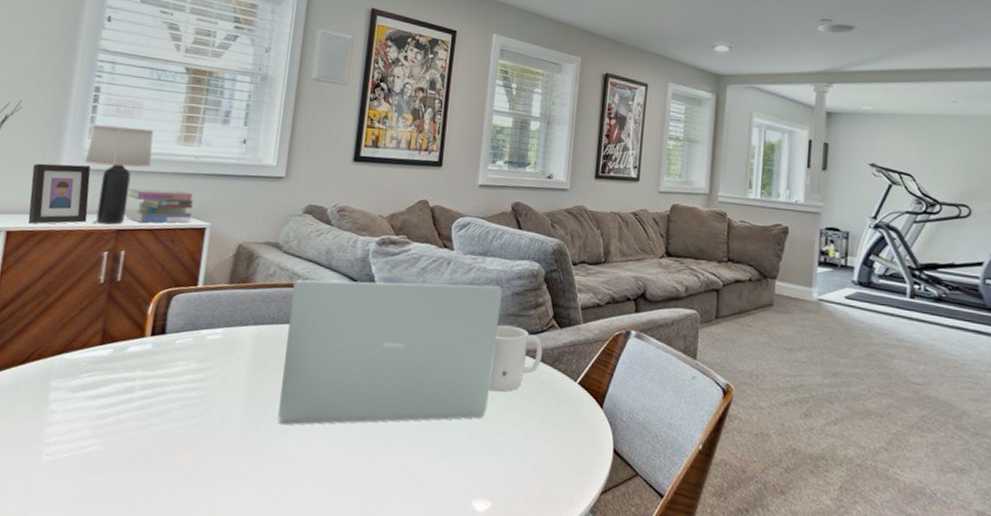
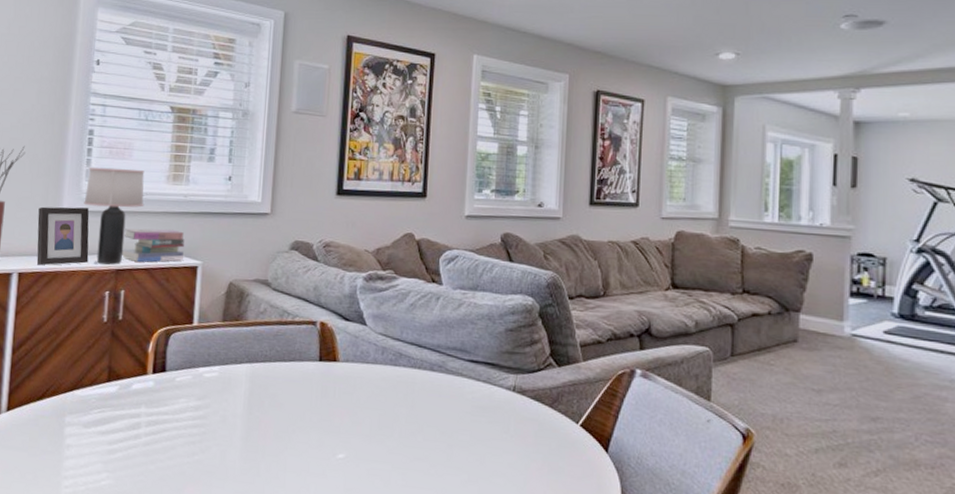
laptop: present [278,279,503,425] -> none [275,317,496,464]
mug: present [488,324,543,392] -> none [484,363,541,434]

